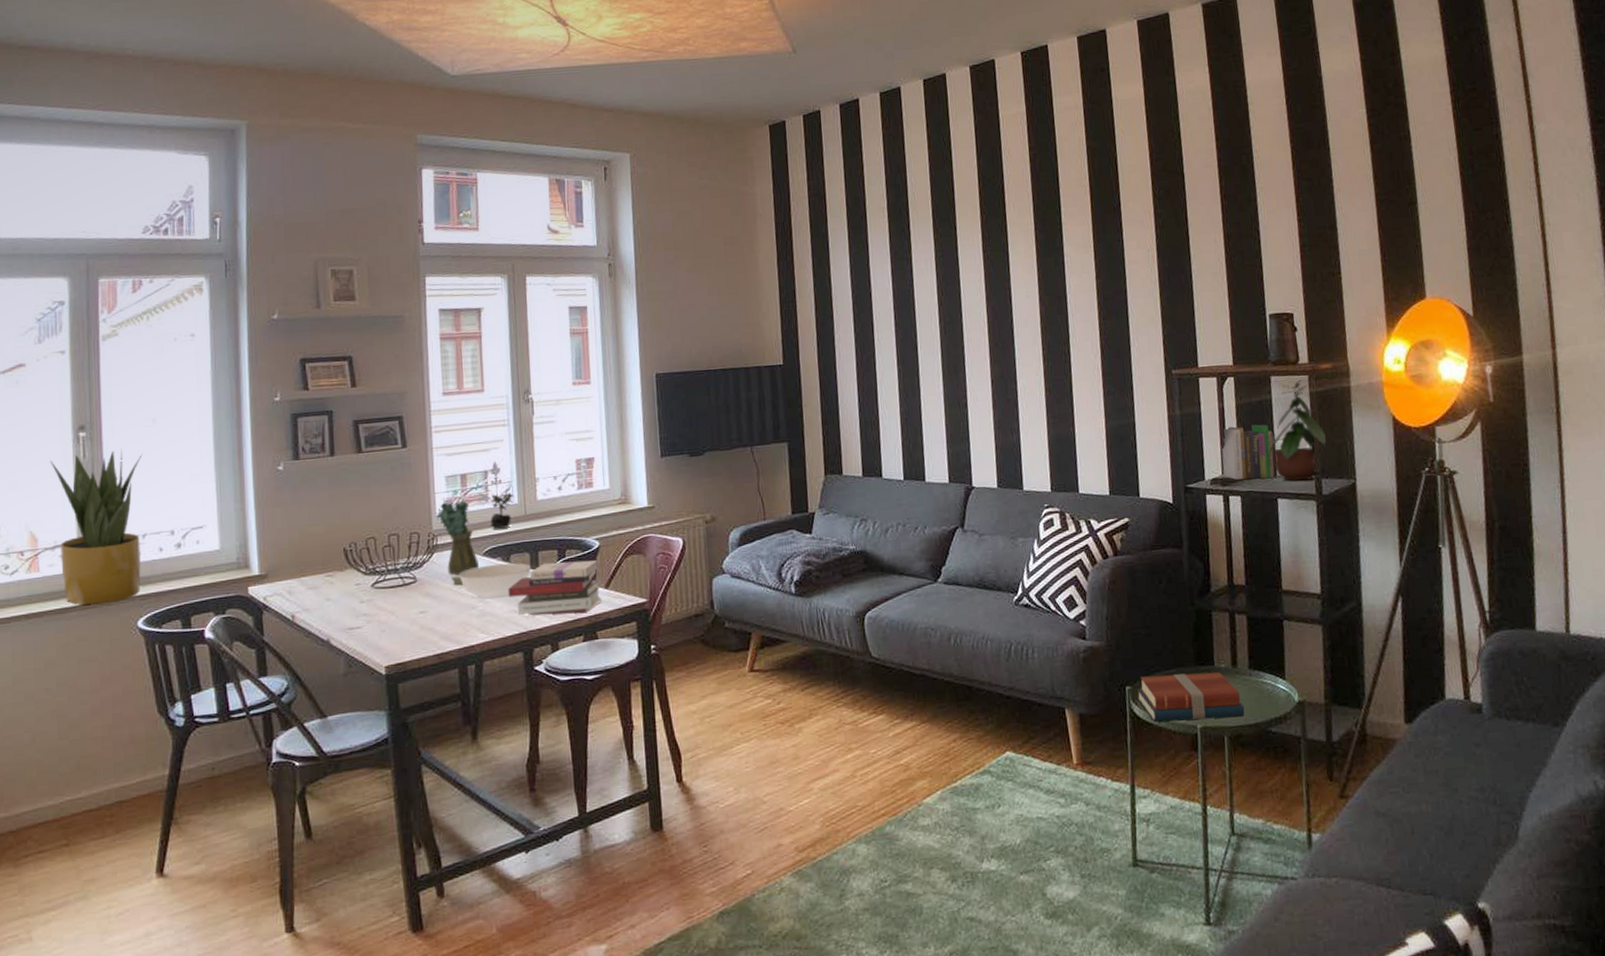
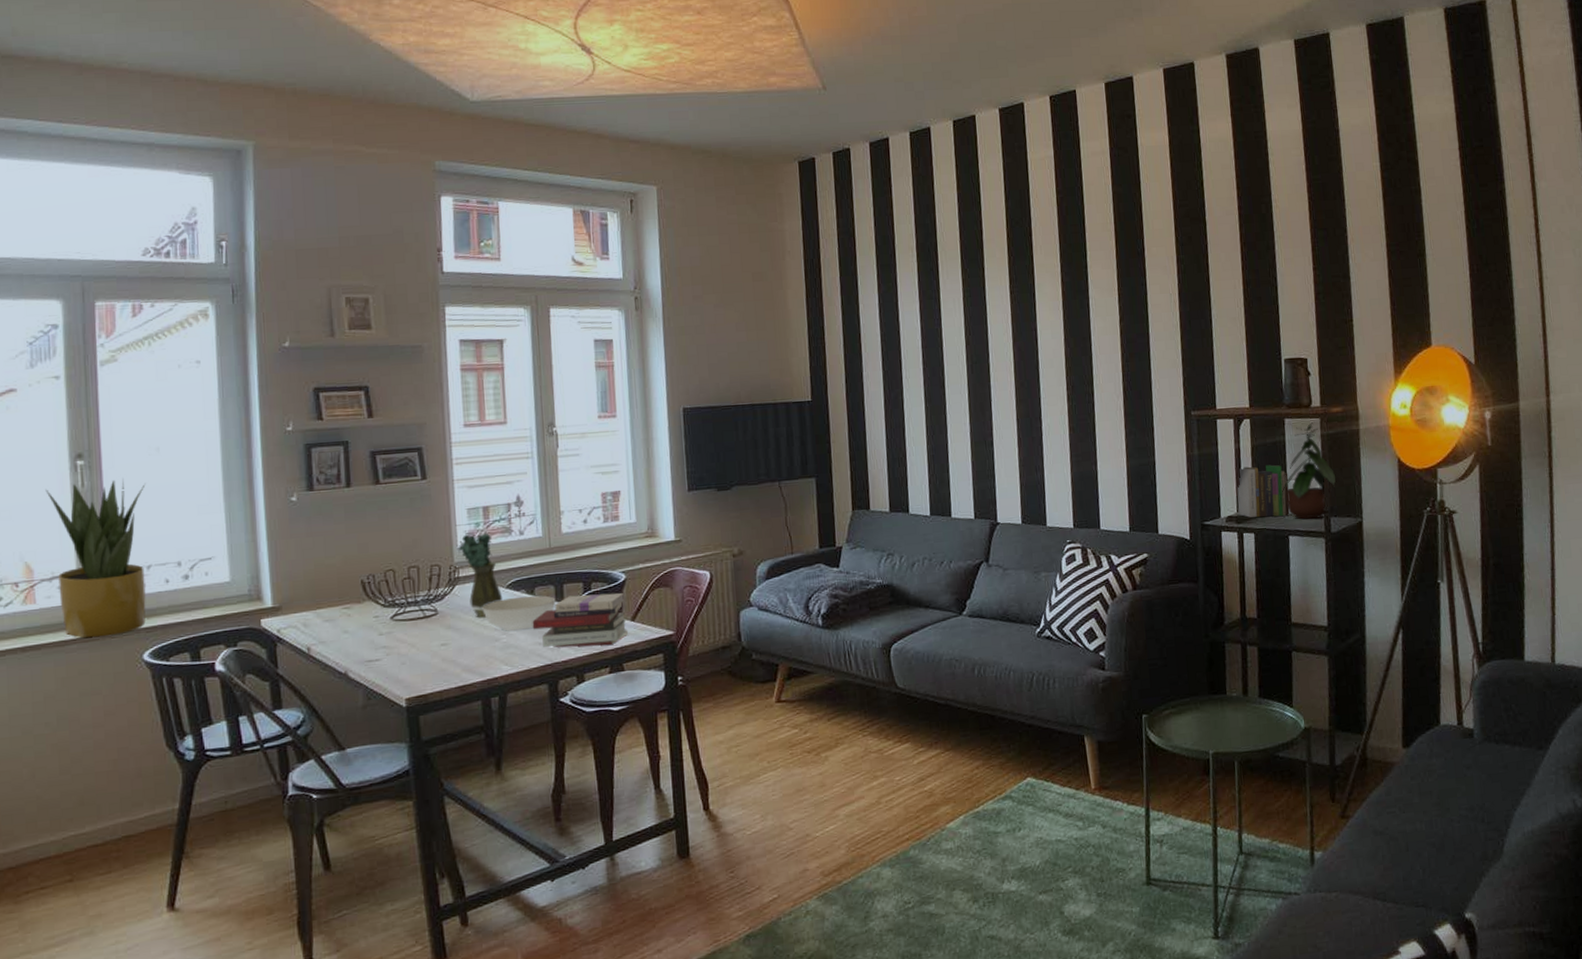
succulent plant: present [489,491,515,530] -> none [512,524,539,563]
books: present [1137,672,1245,722] -> none [1153,700,1255,749]

